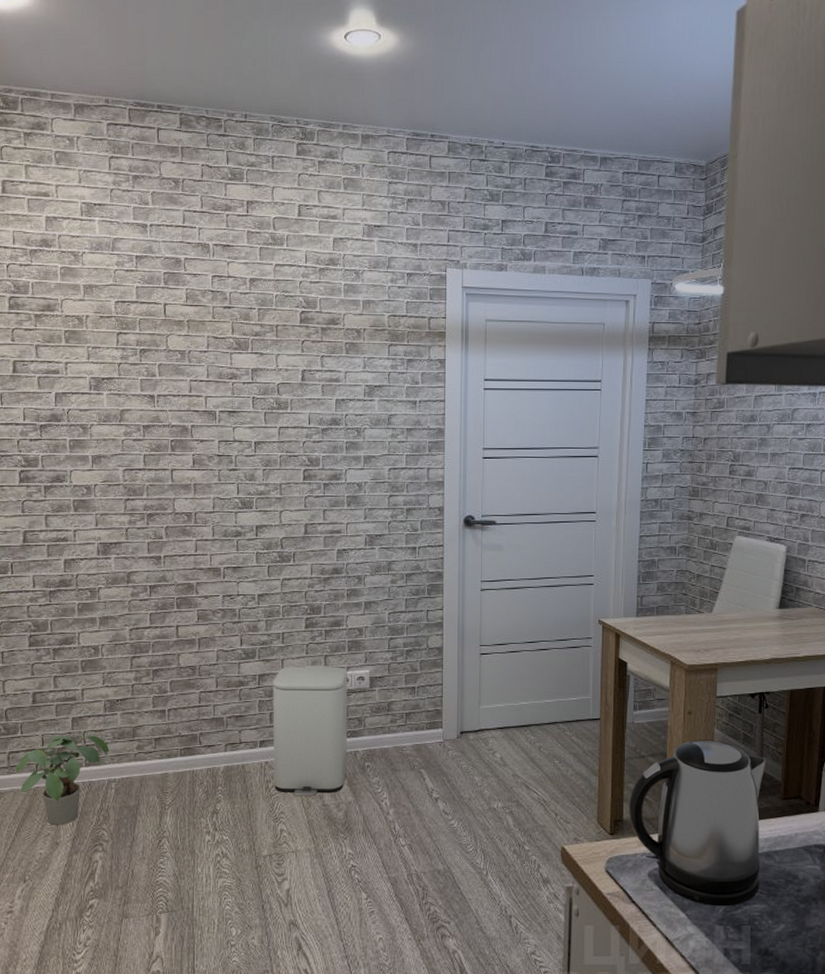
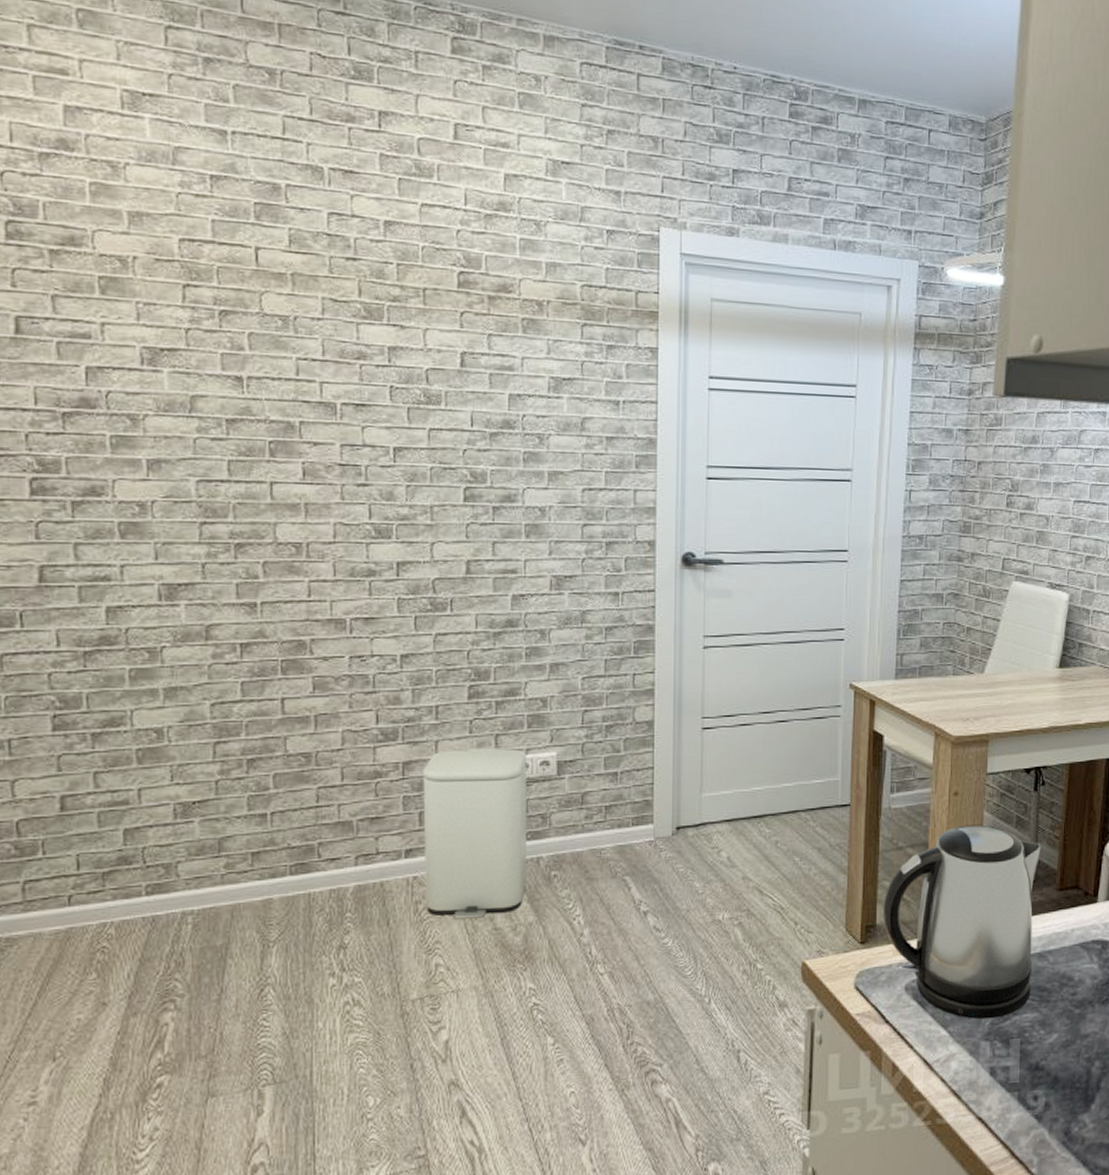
potted plant: present [15,735,110,825] -> none [35,853,183,979]

